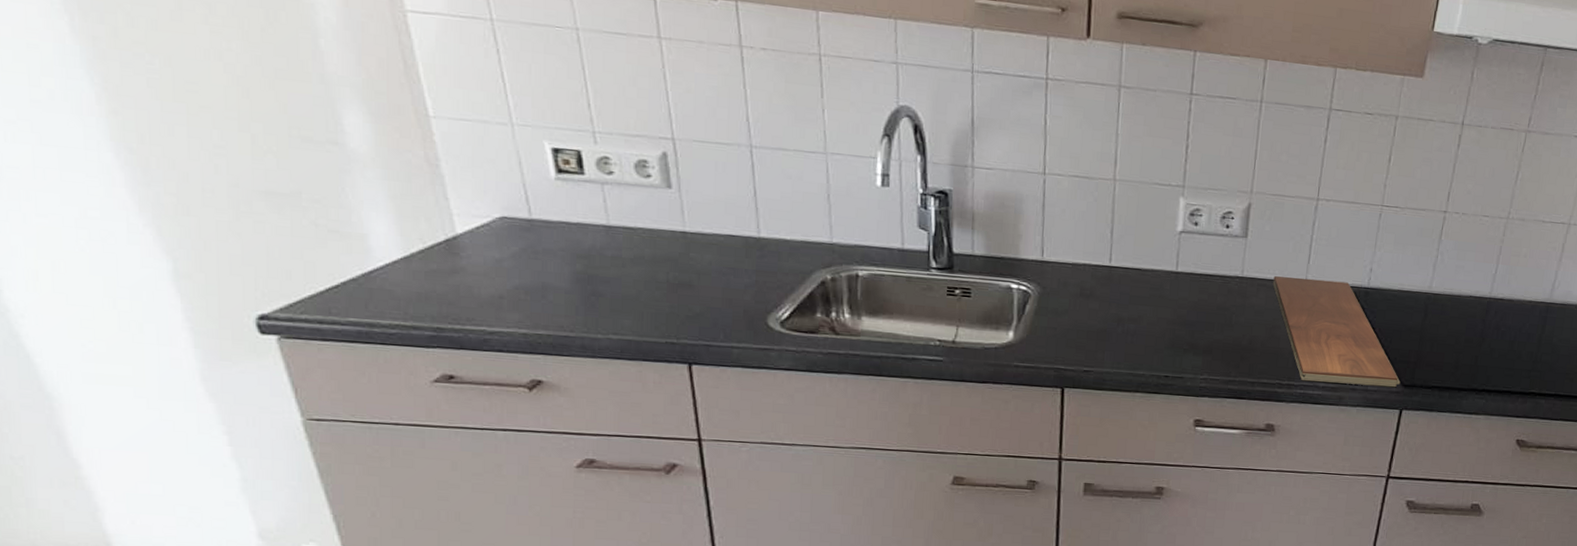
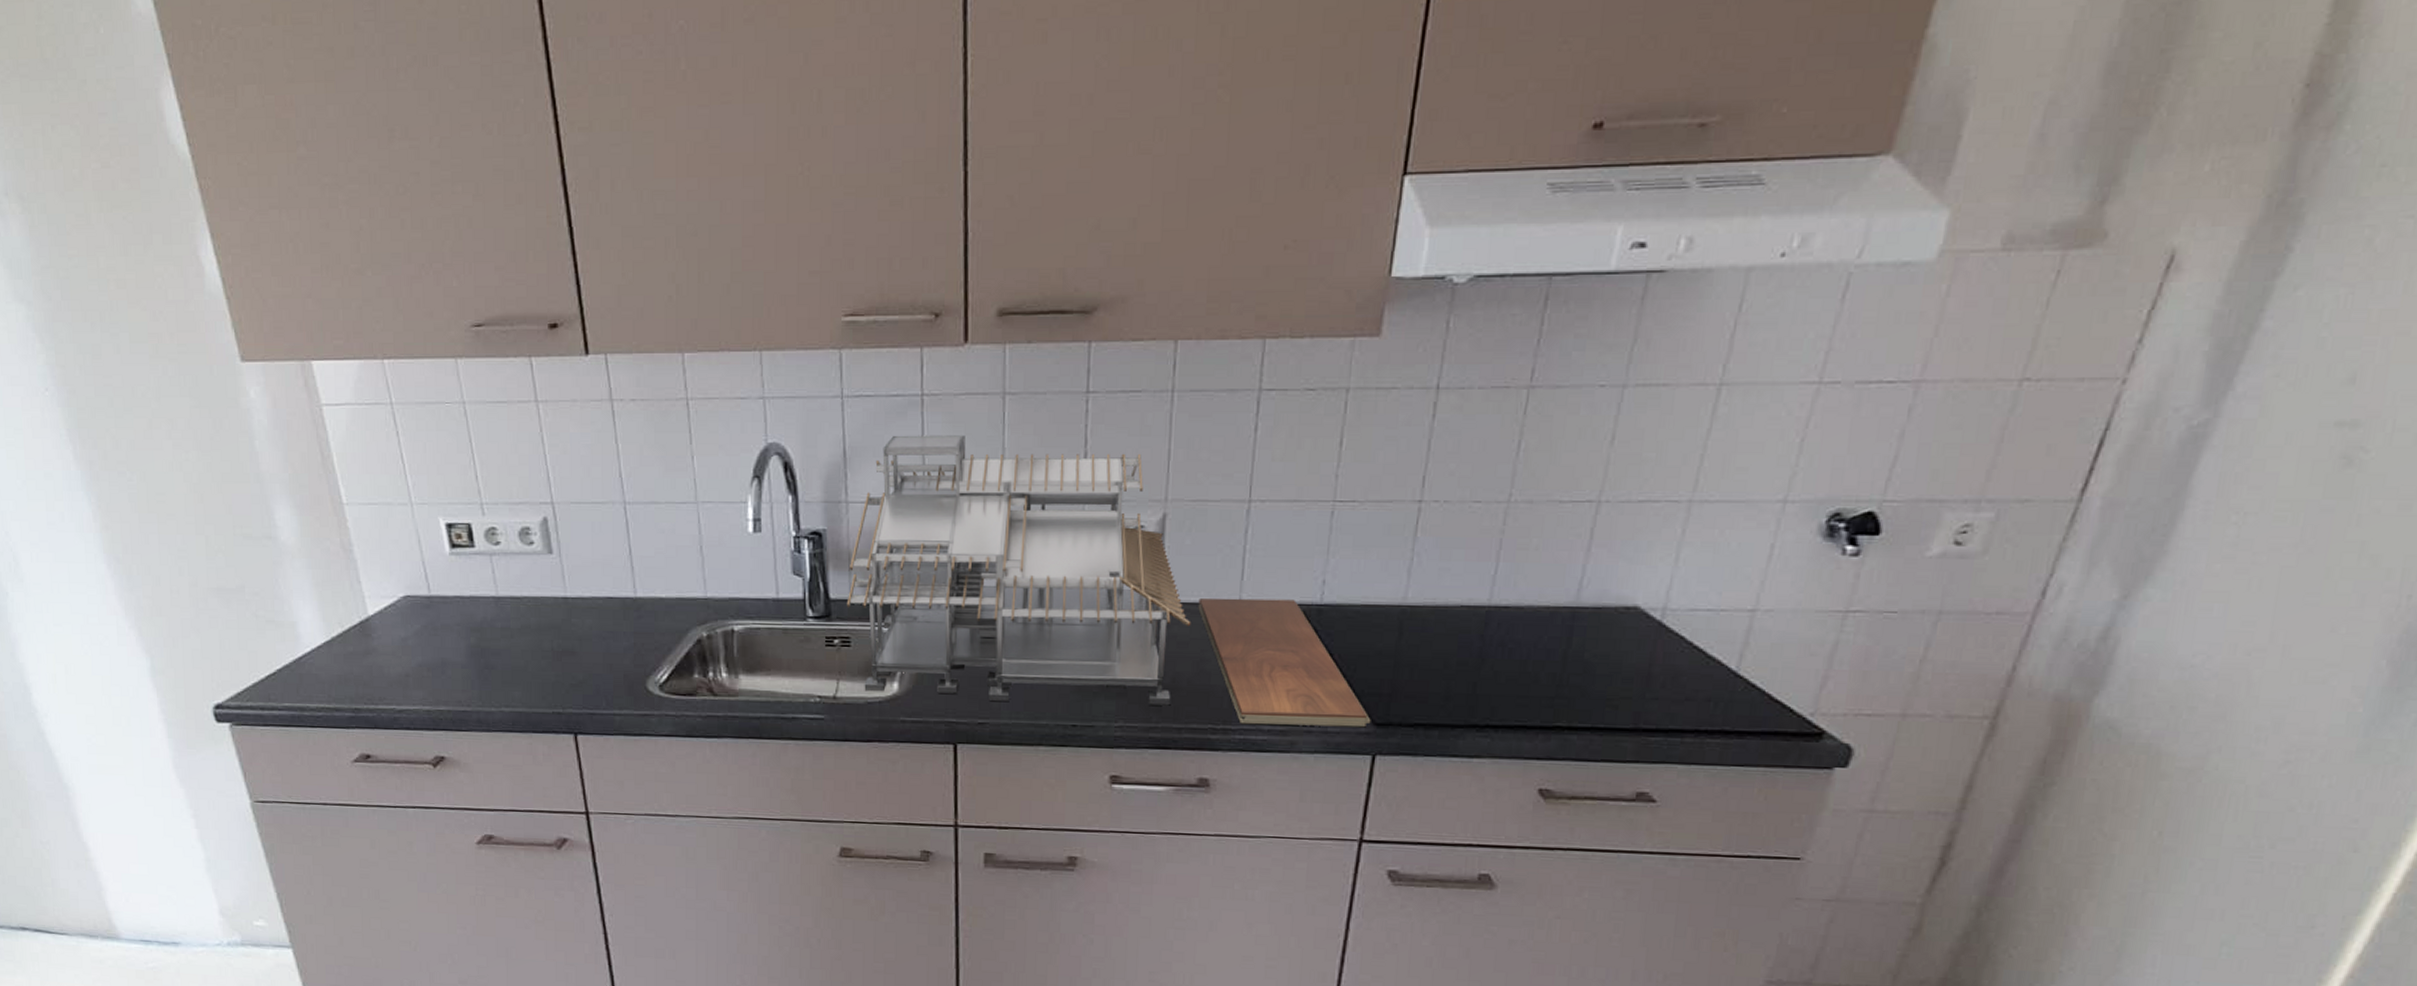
dish rack: none [968,112,1267,363] -> present [846,435,1191,706]

